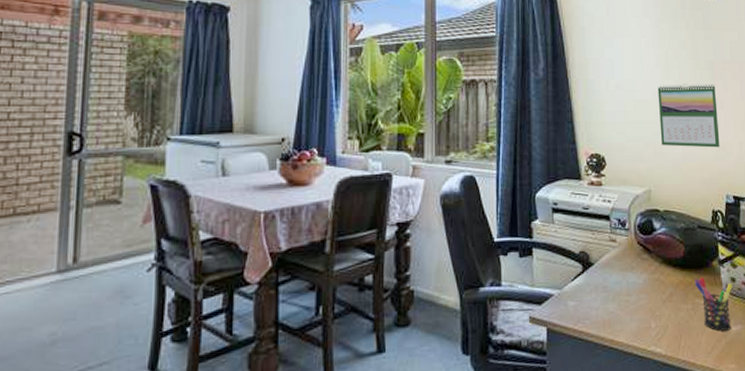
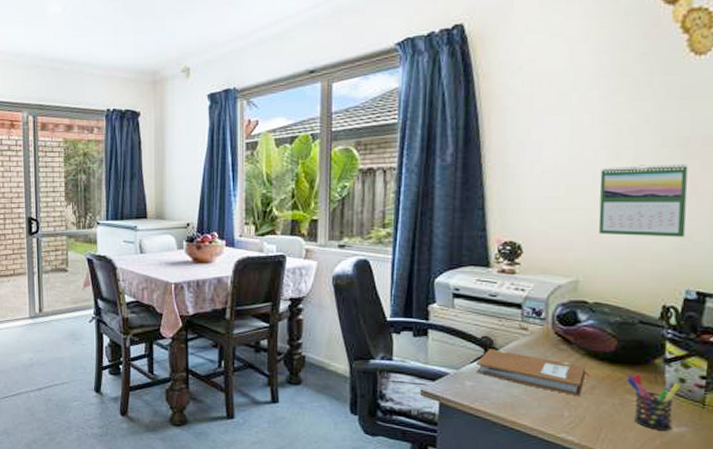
notebook: none [576,263,668,306] -> present [476,348,591,397]

